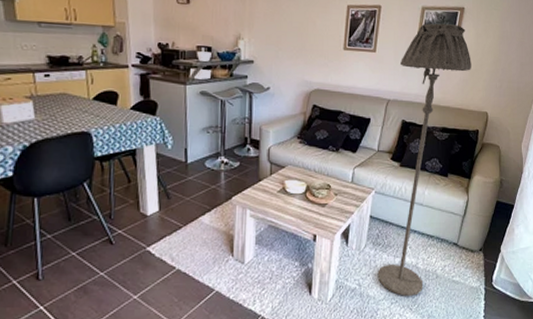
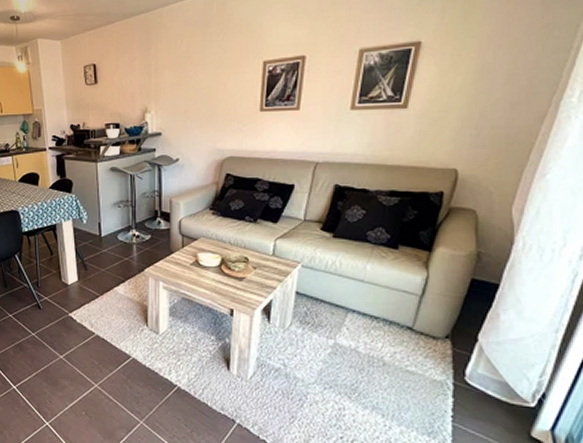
floor lamp: present [377,23,471,296] -> none [306,65,432,383]

